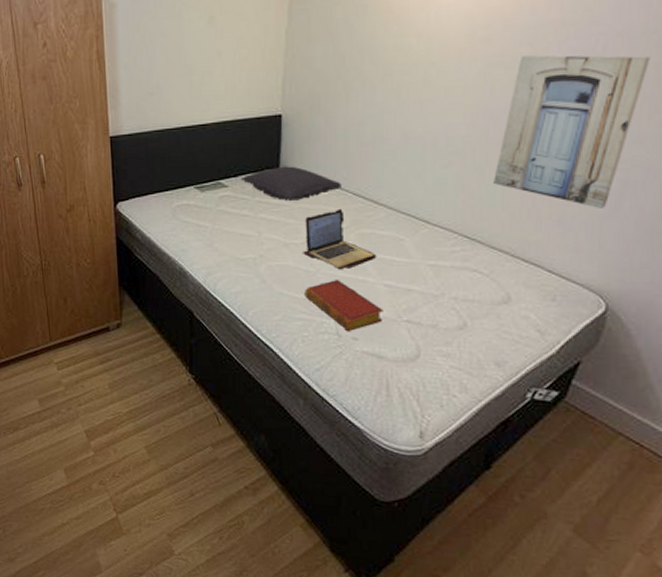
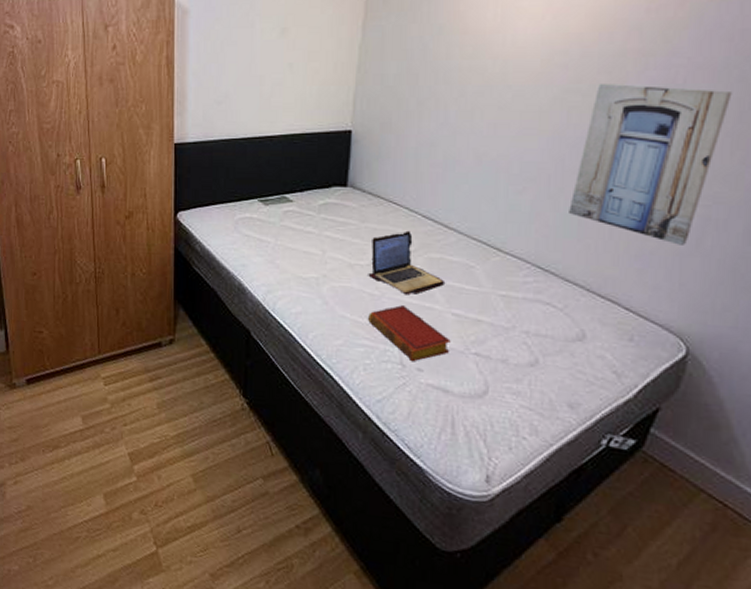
pillow: present [240,166,341,201] -> none [306,183,411,220]

